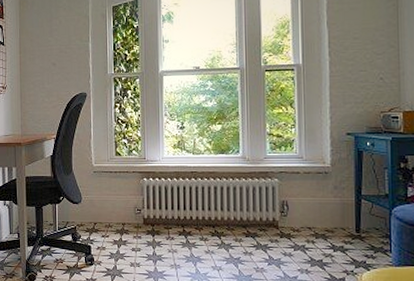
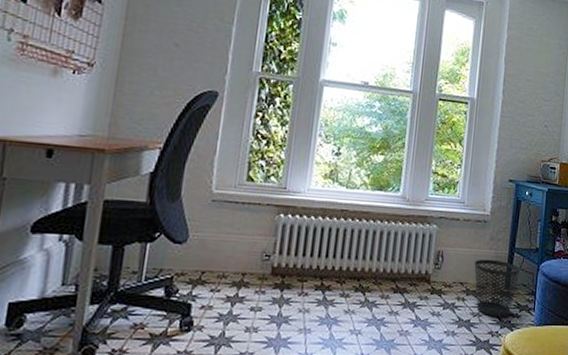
wastebasket: none [320,206,371,258] -> present [474,259,521,317]

